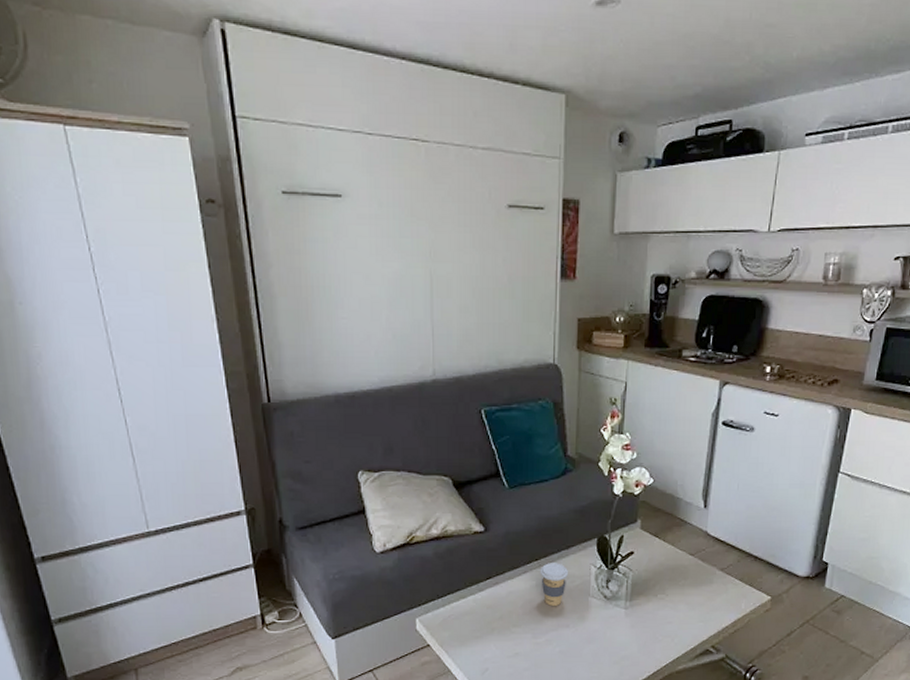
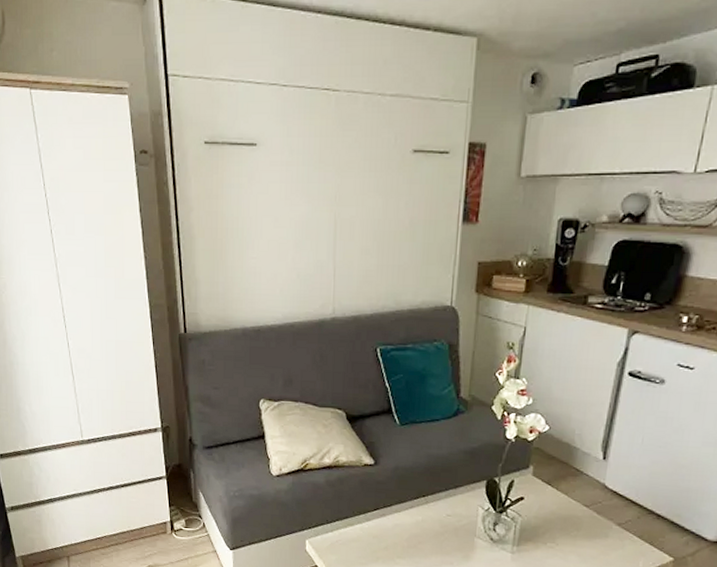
coffee cup: present [539,563,568,606] -> none [426,500,455,543]

